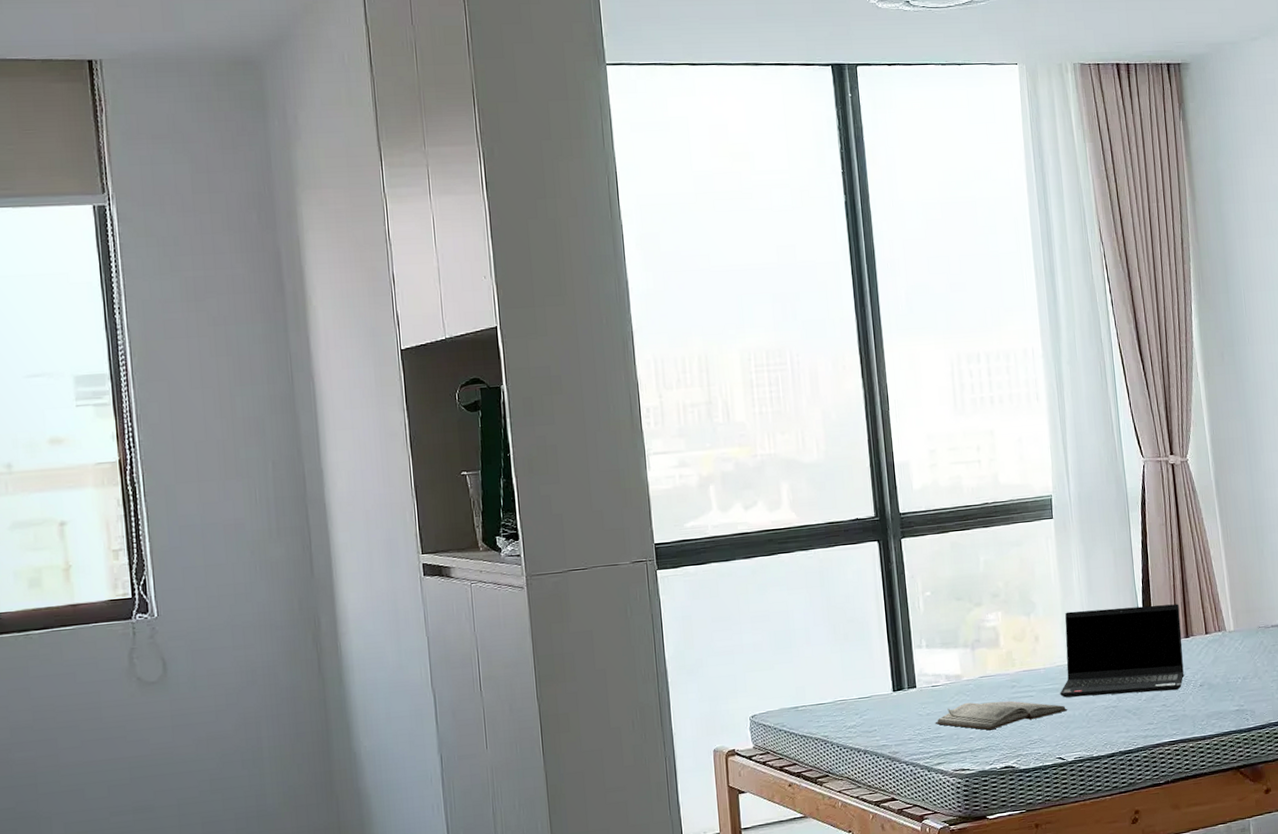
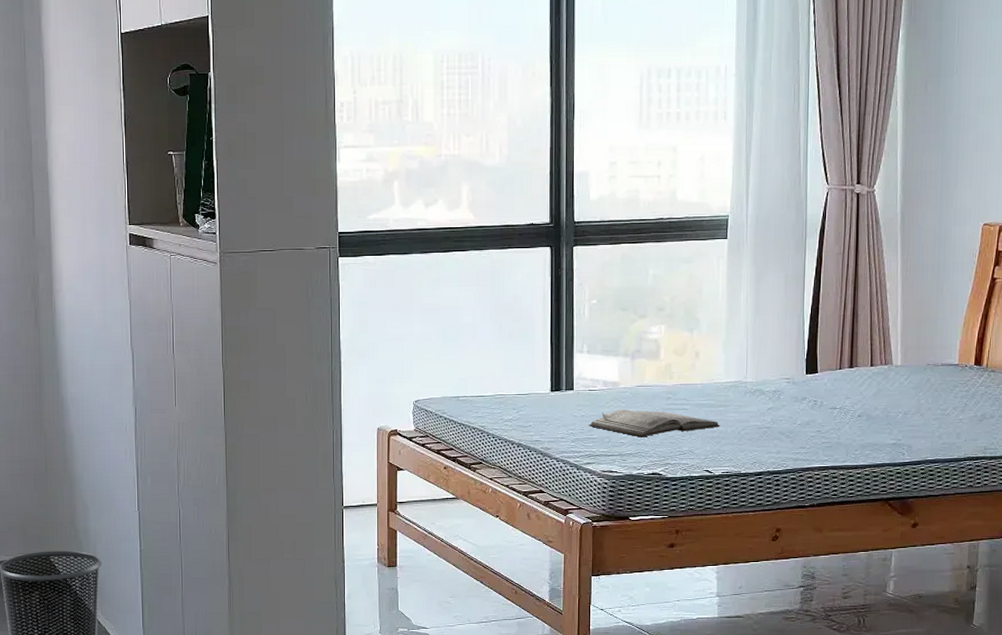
laptop computer: present [1060,604,1184,698] -> none [715,331,846,418]

